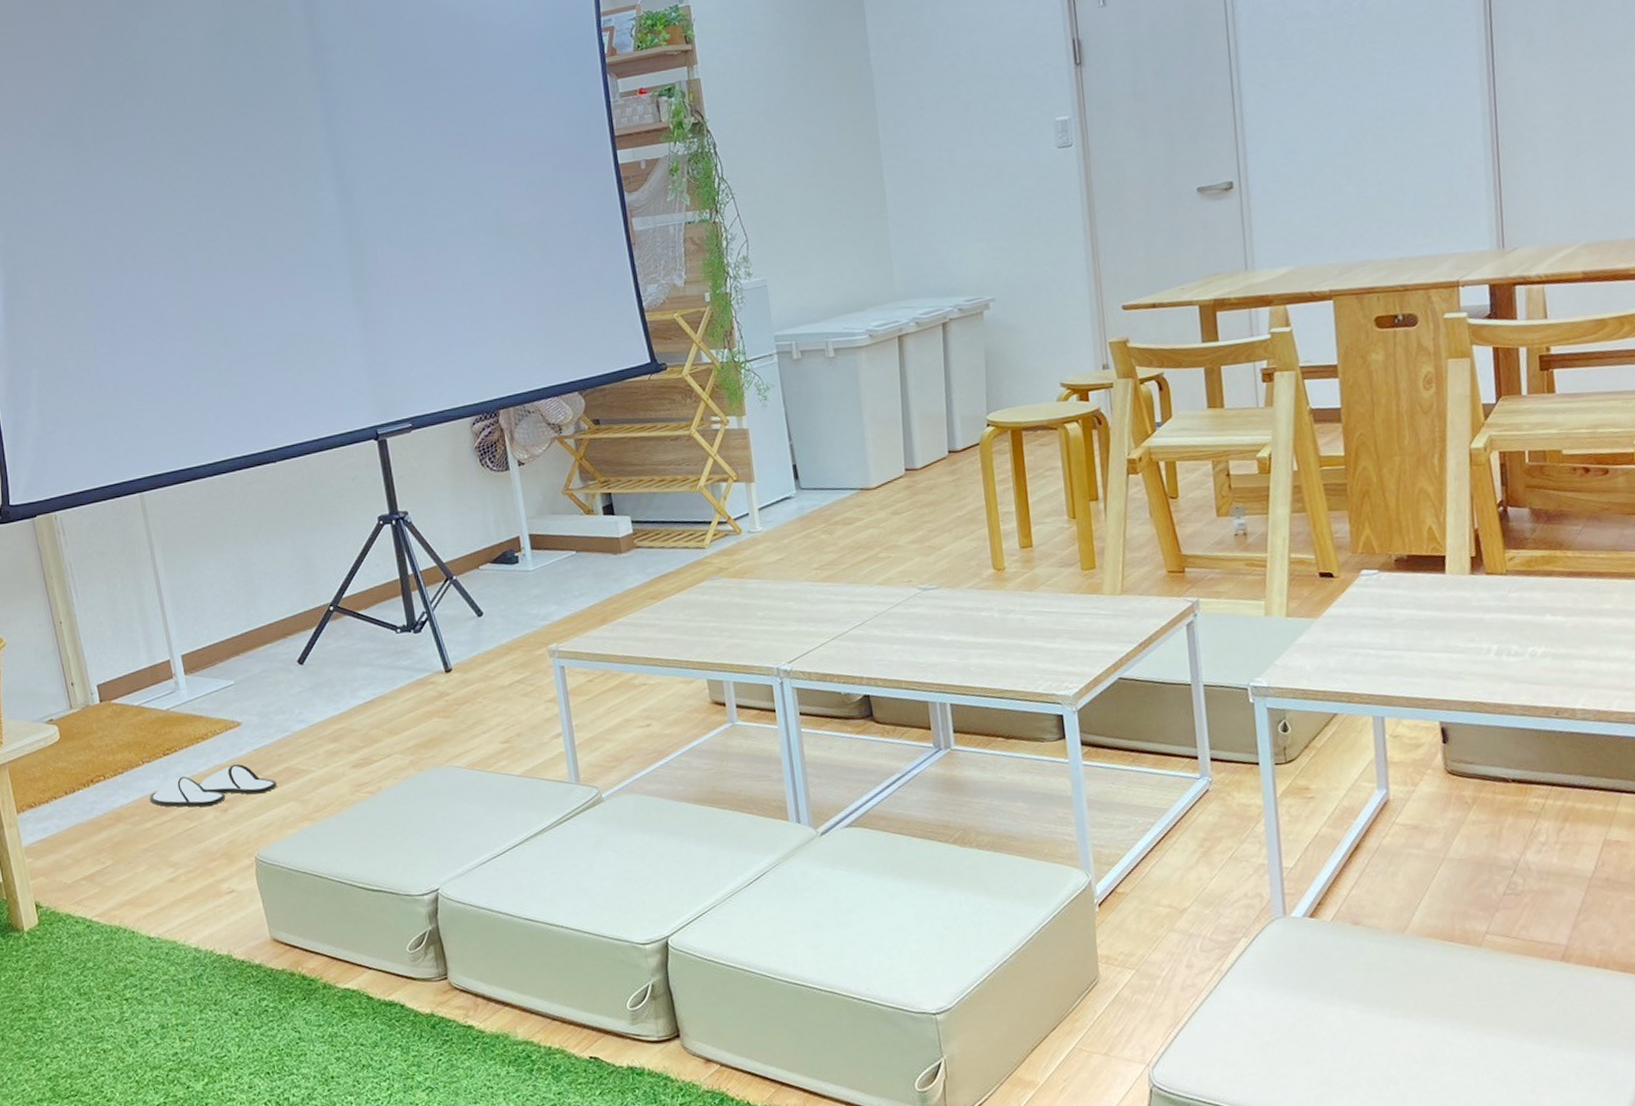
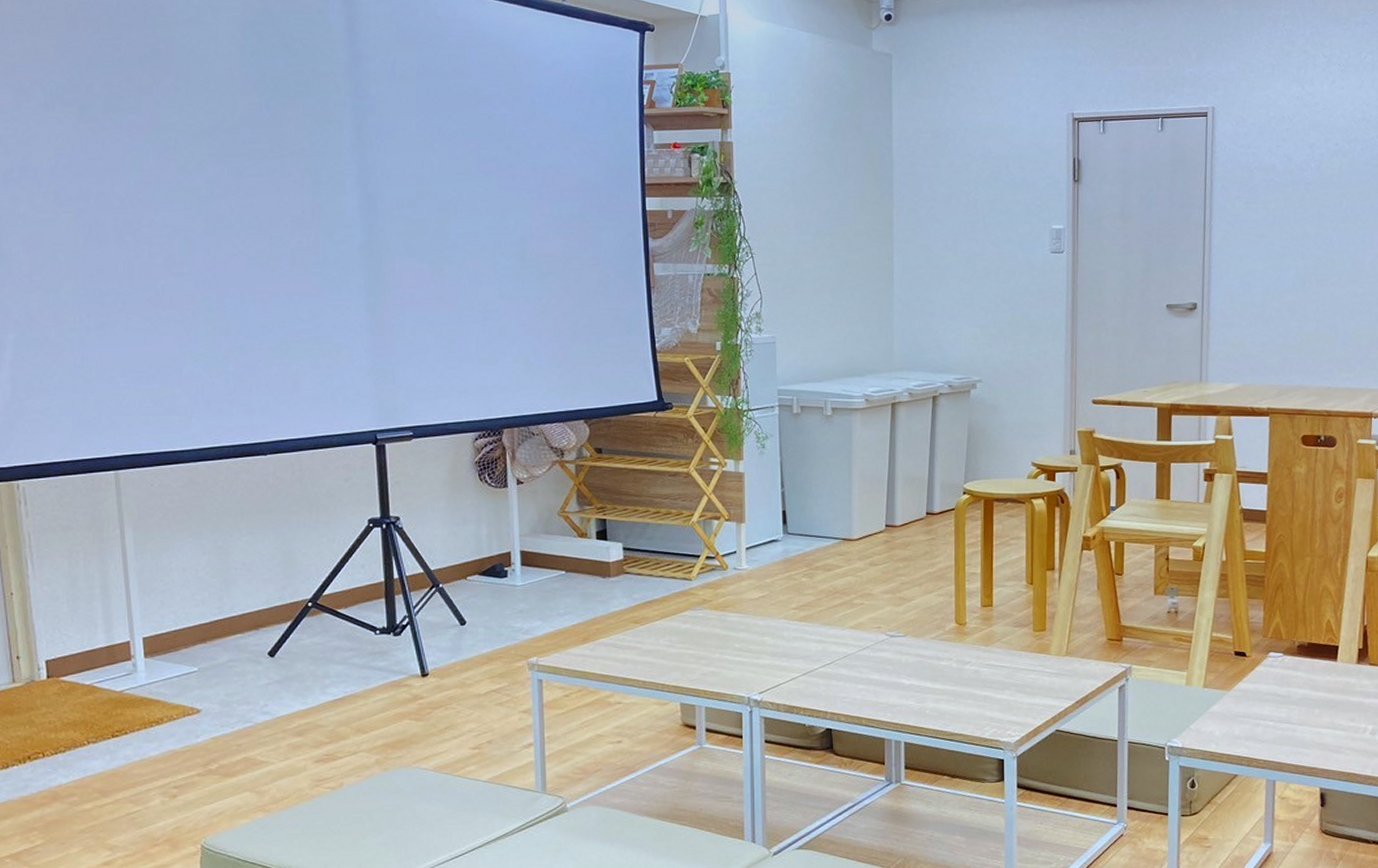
slippers: present [150,764,277,807] -> none [92,750,233,791]

